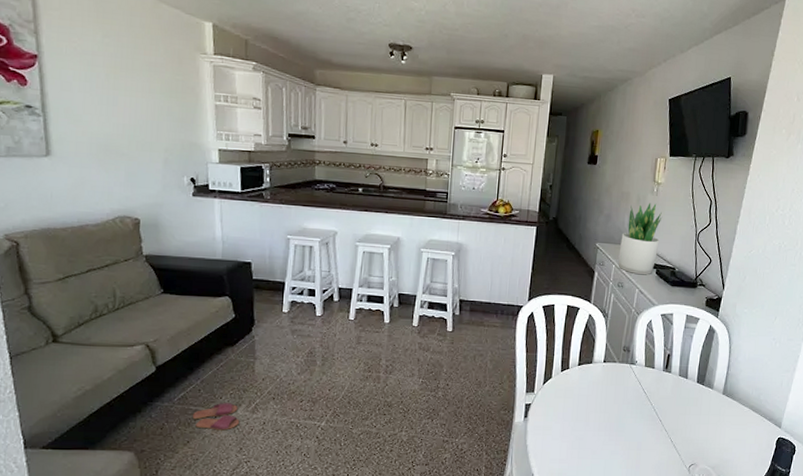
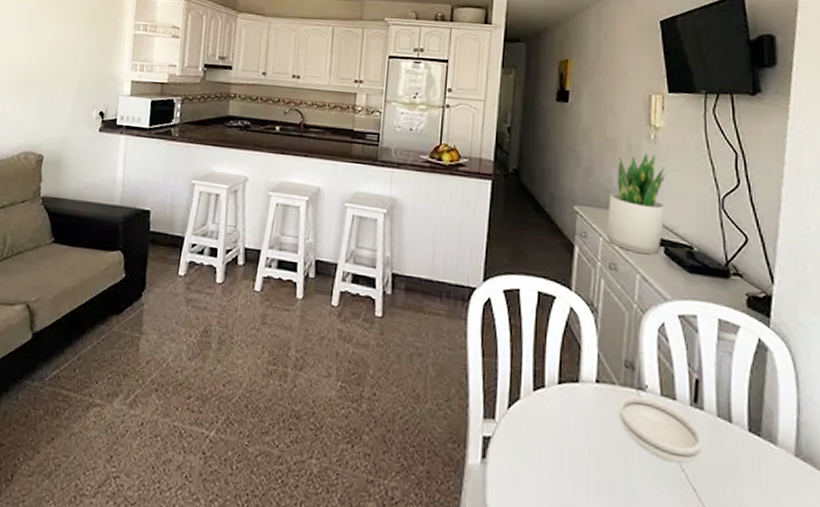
slippers: present [192,403,240,431] -> none [61,389,115,429]
bowl: none [617,368,668,407] -> present [620,394,702,464]

